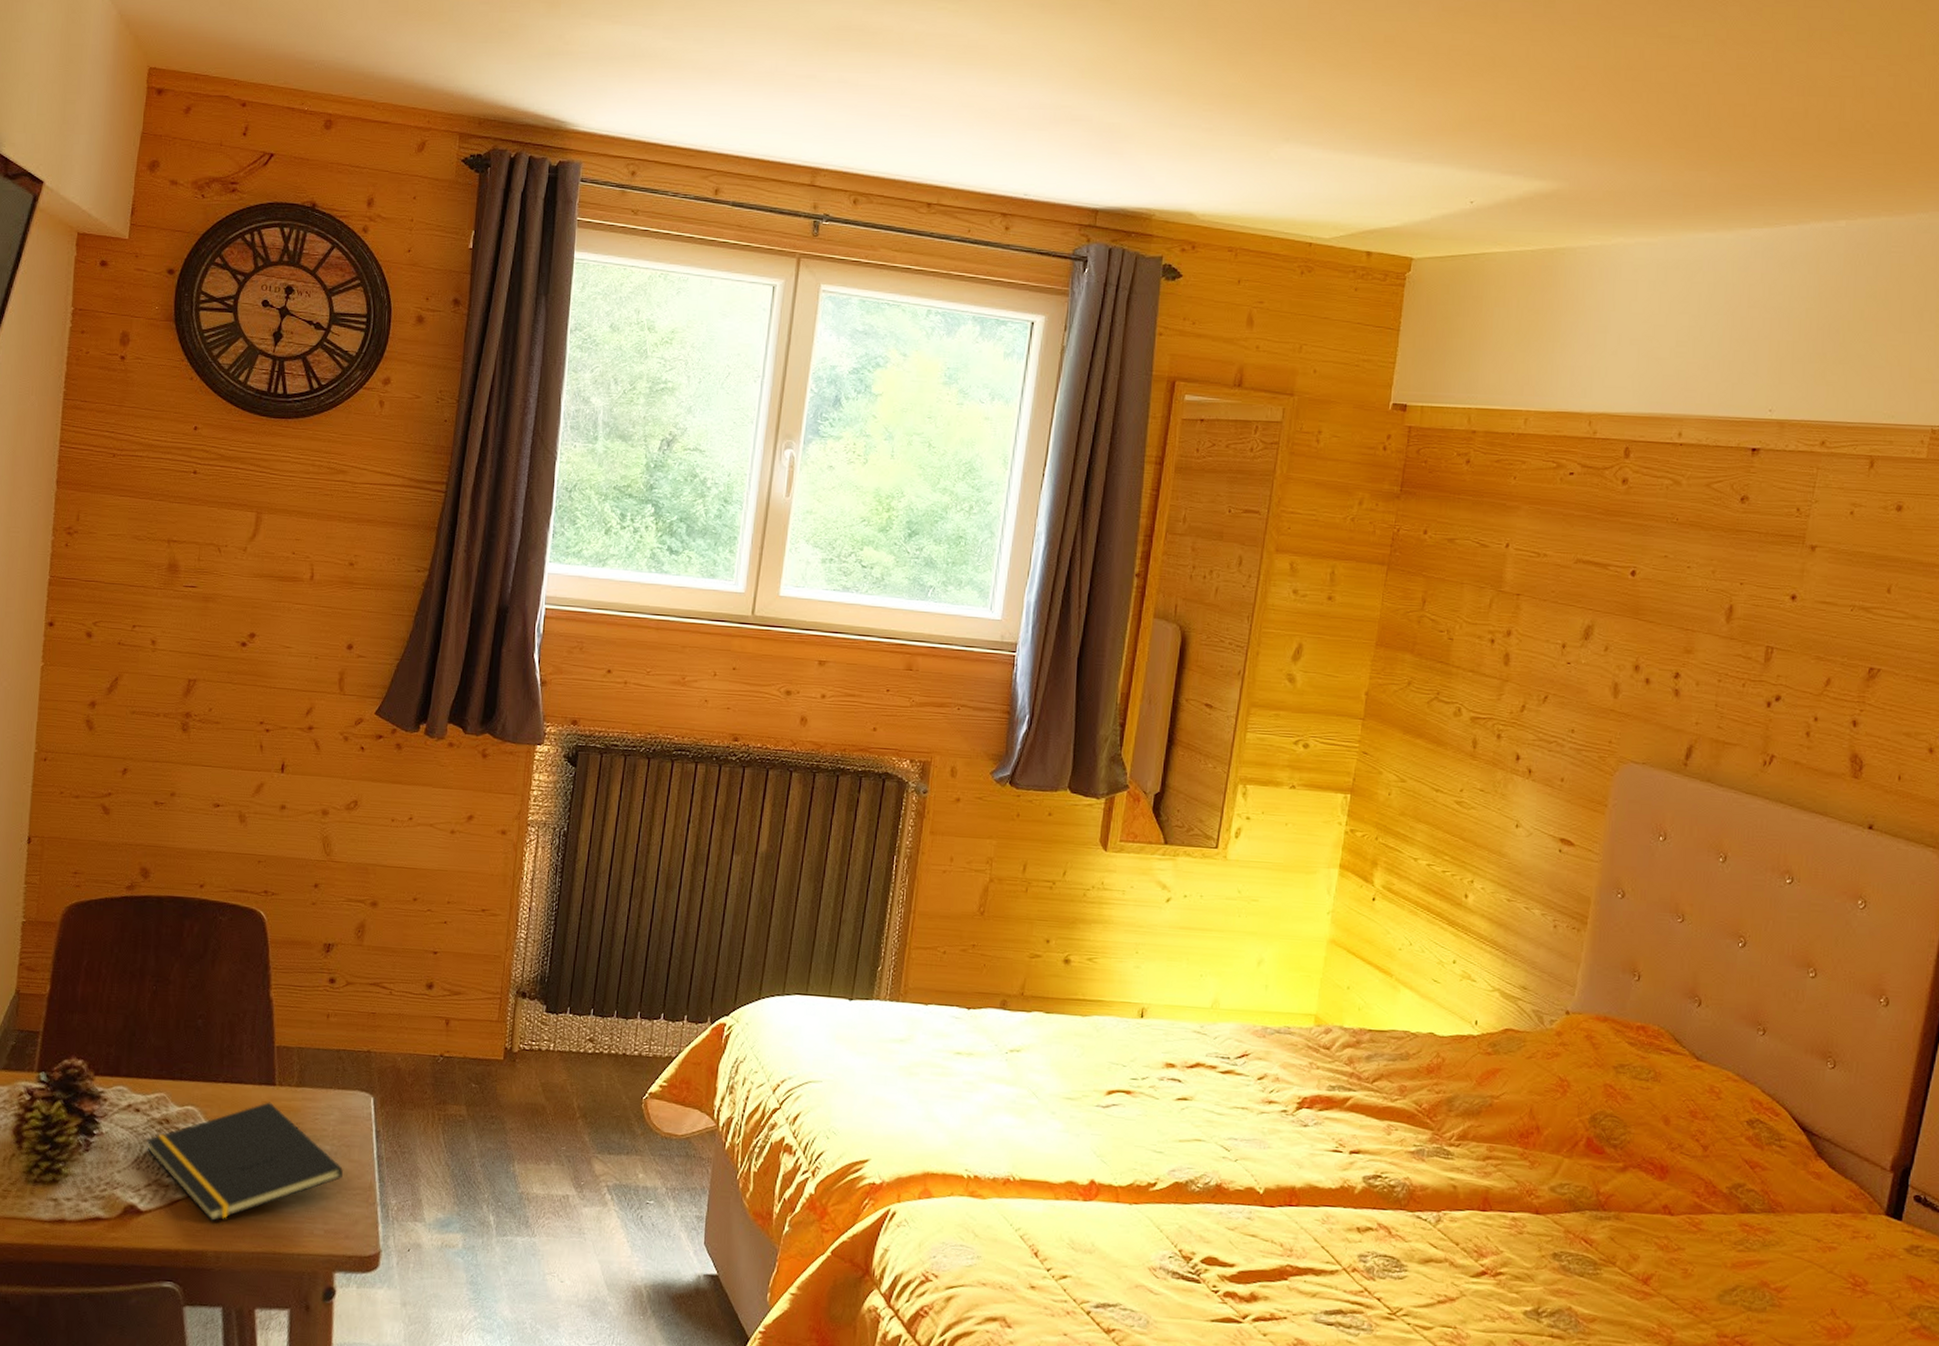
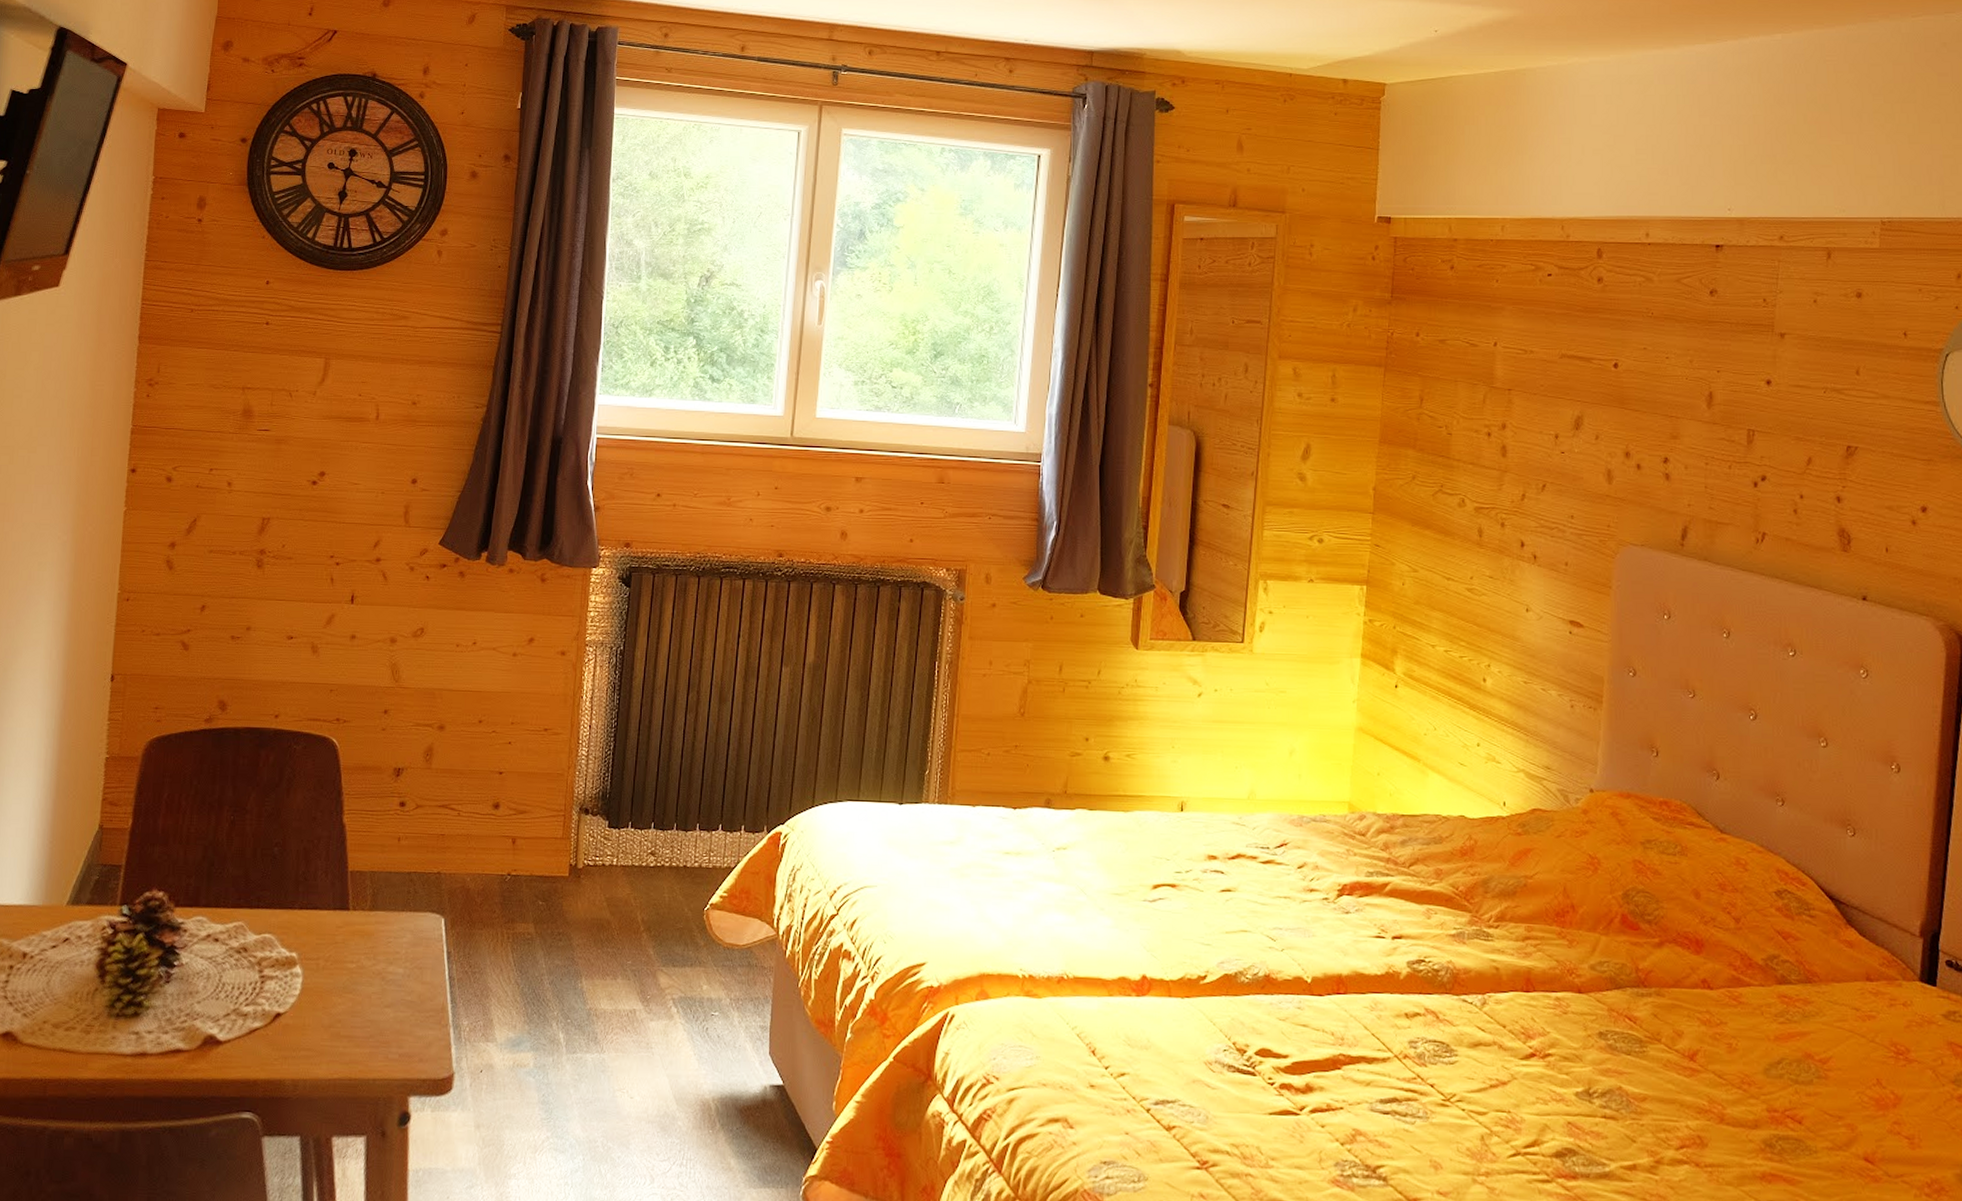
notepad: present [146,1102,343,1222] -> none [225,927,416,1050]

